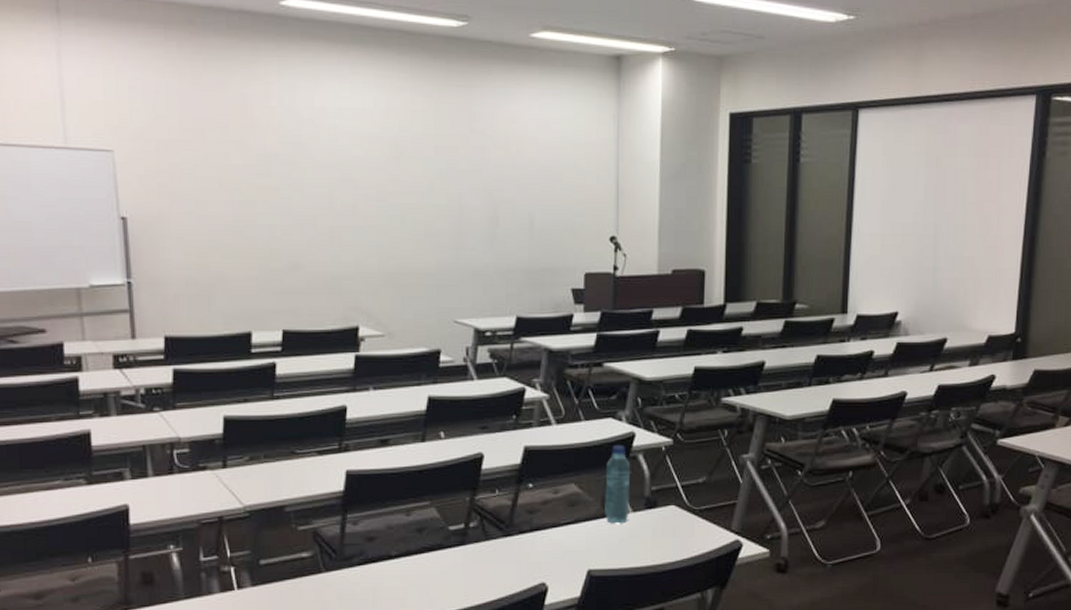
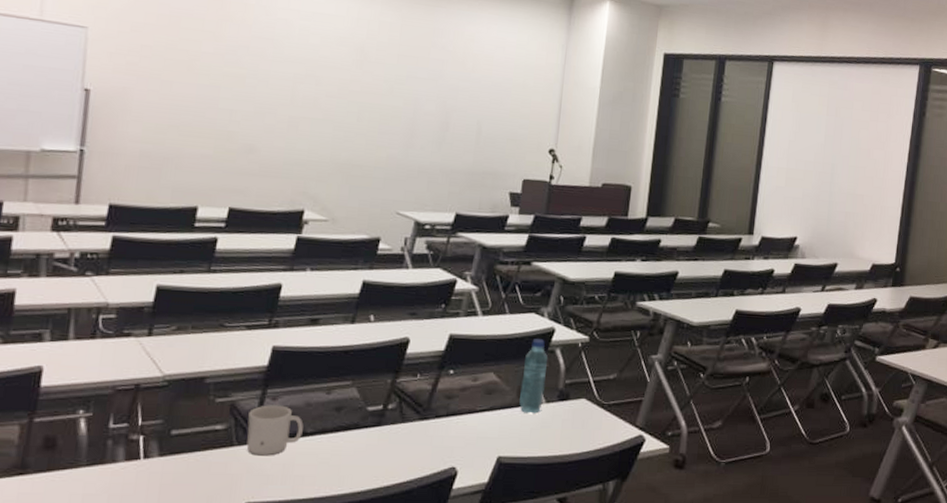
mug: none [332,530,387,581] -> present [246,405,304,456]

